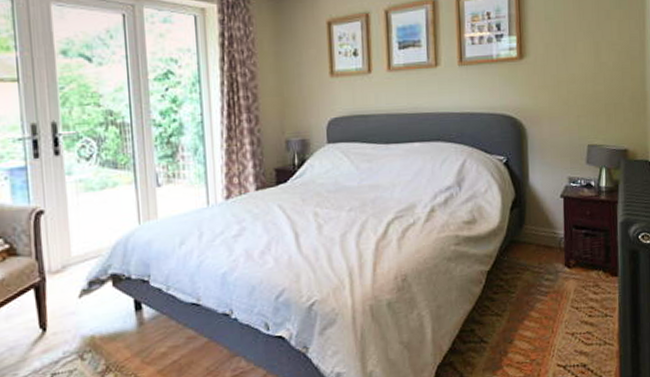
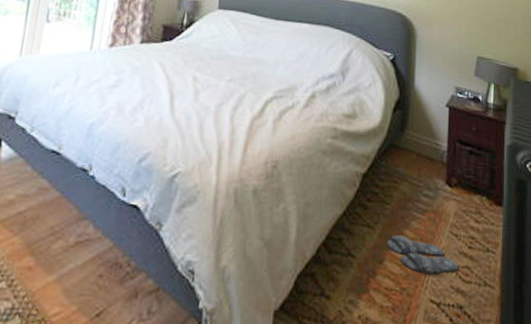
slippers: none [515,317,581,345] -> present [387,235,459,275]

